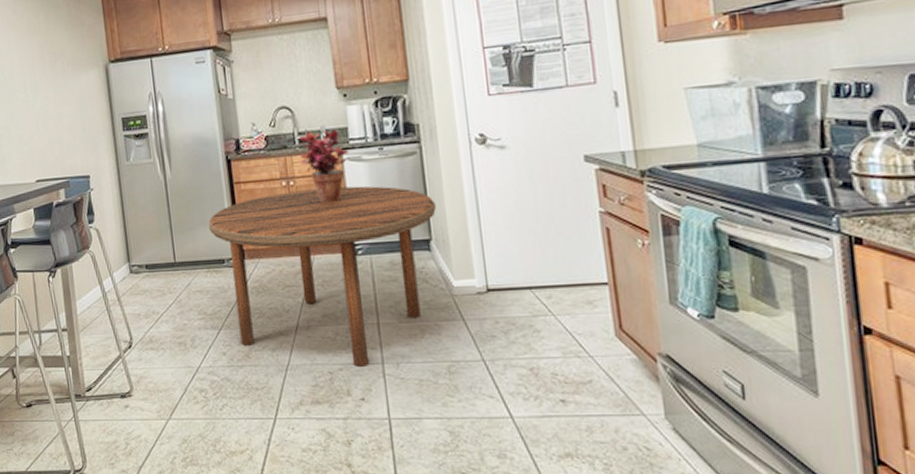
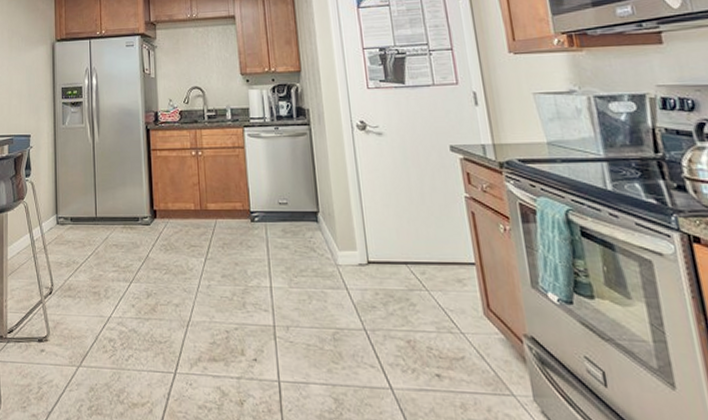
dining table: present [208,186,437,368] -> none [127,159,324,329]
potted plant: present [299,129,348,204] -> none [207,109,249,174]

